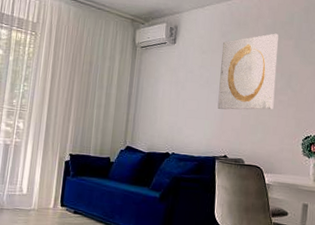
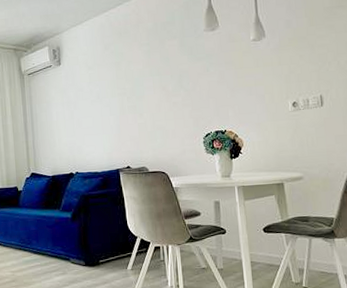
wall art: present [217,33,279,110] -> none [107,35,169,122]

